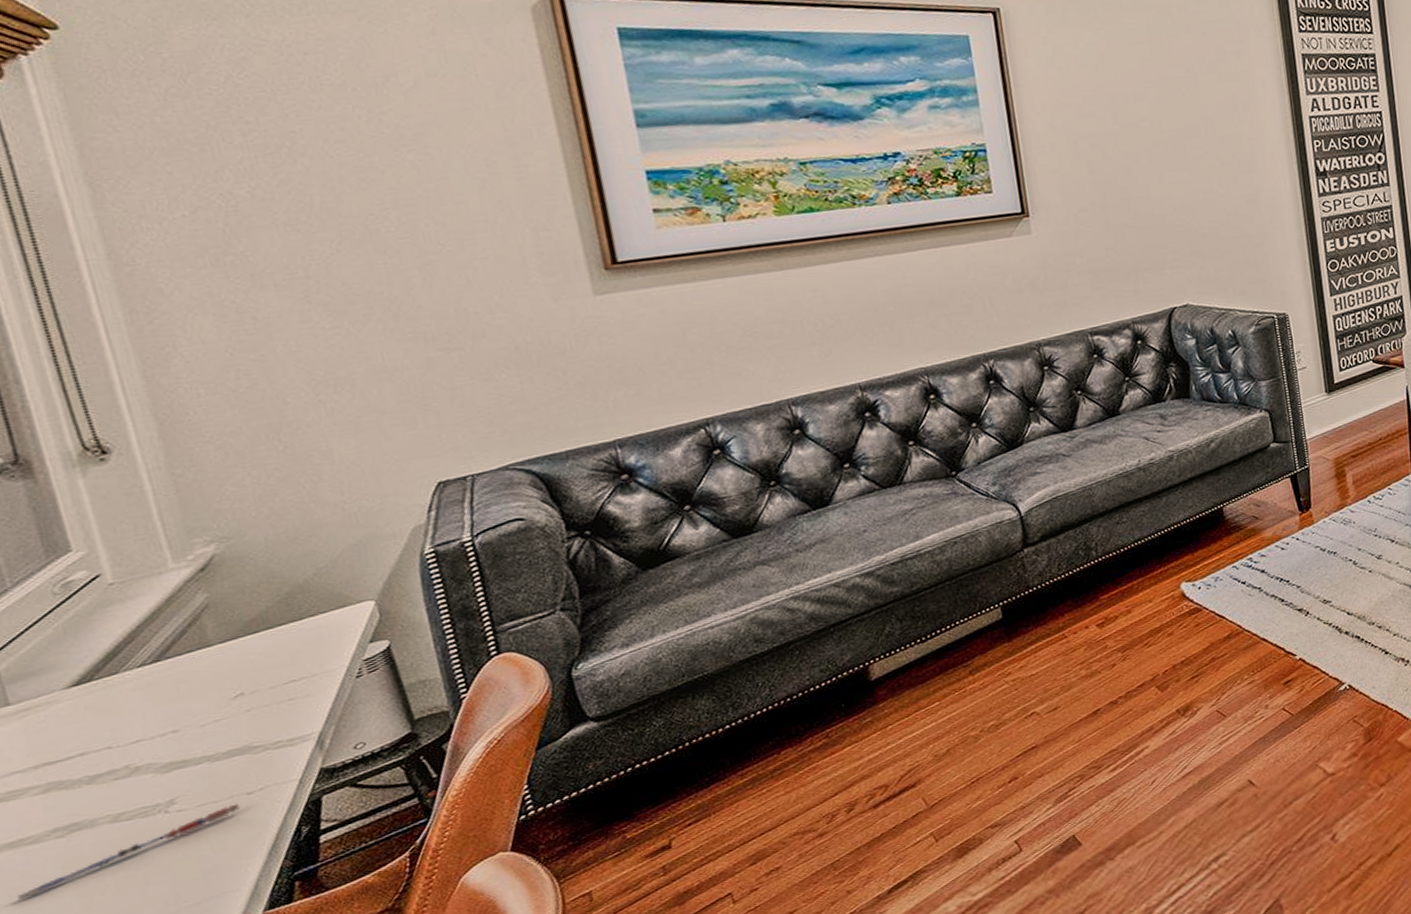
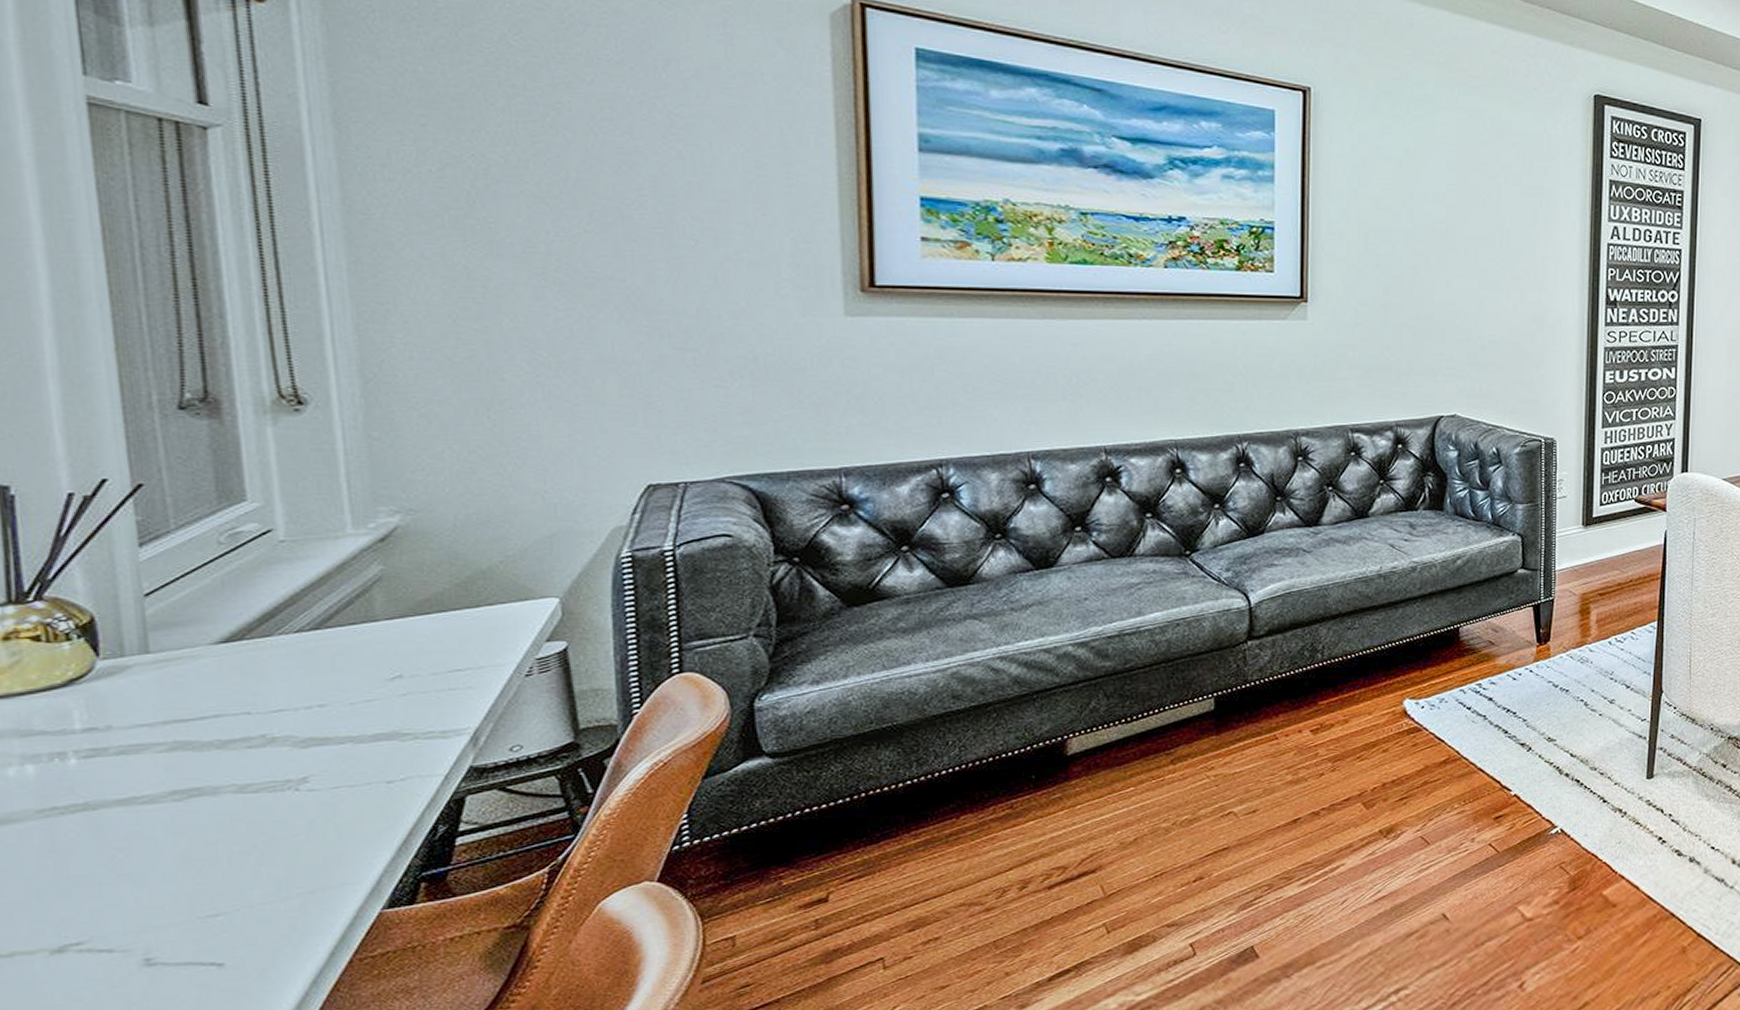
pen: present [17,803,241,900] -> none [119,791,377,862]

